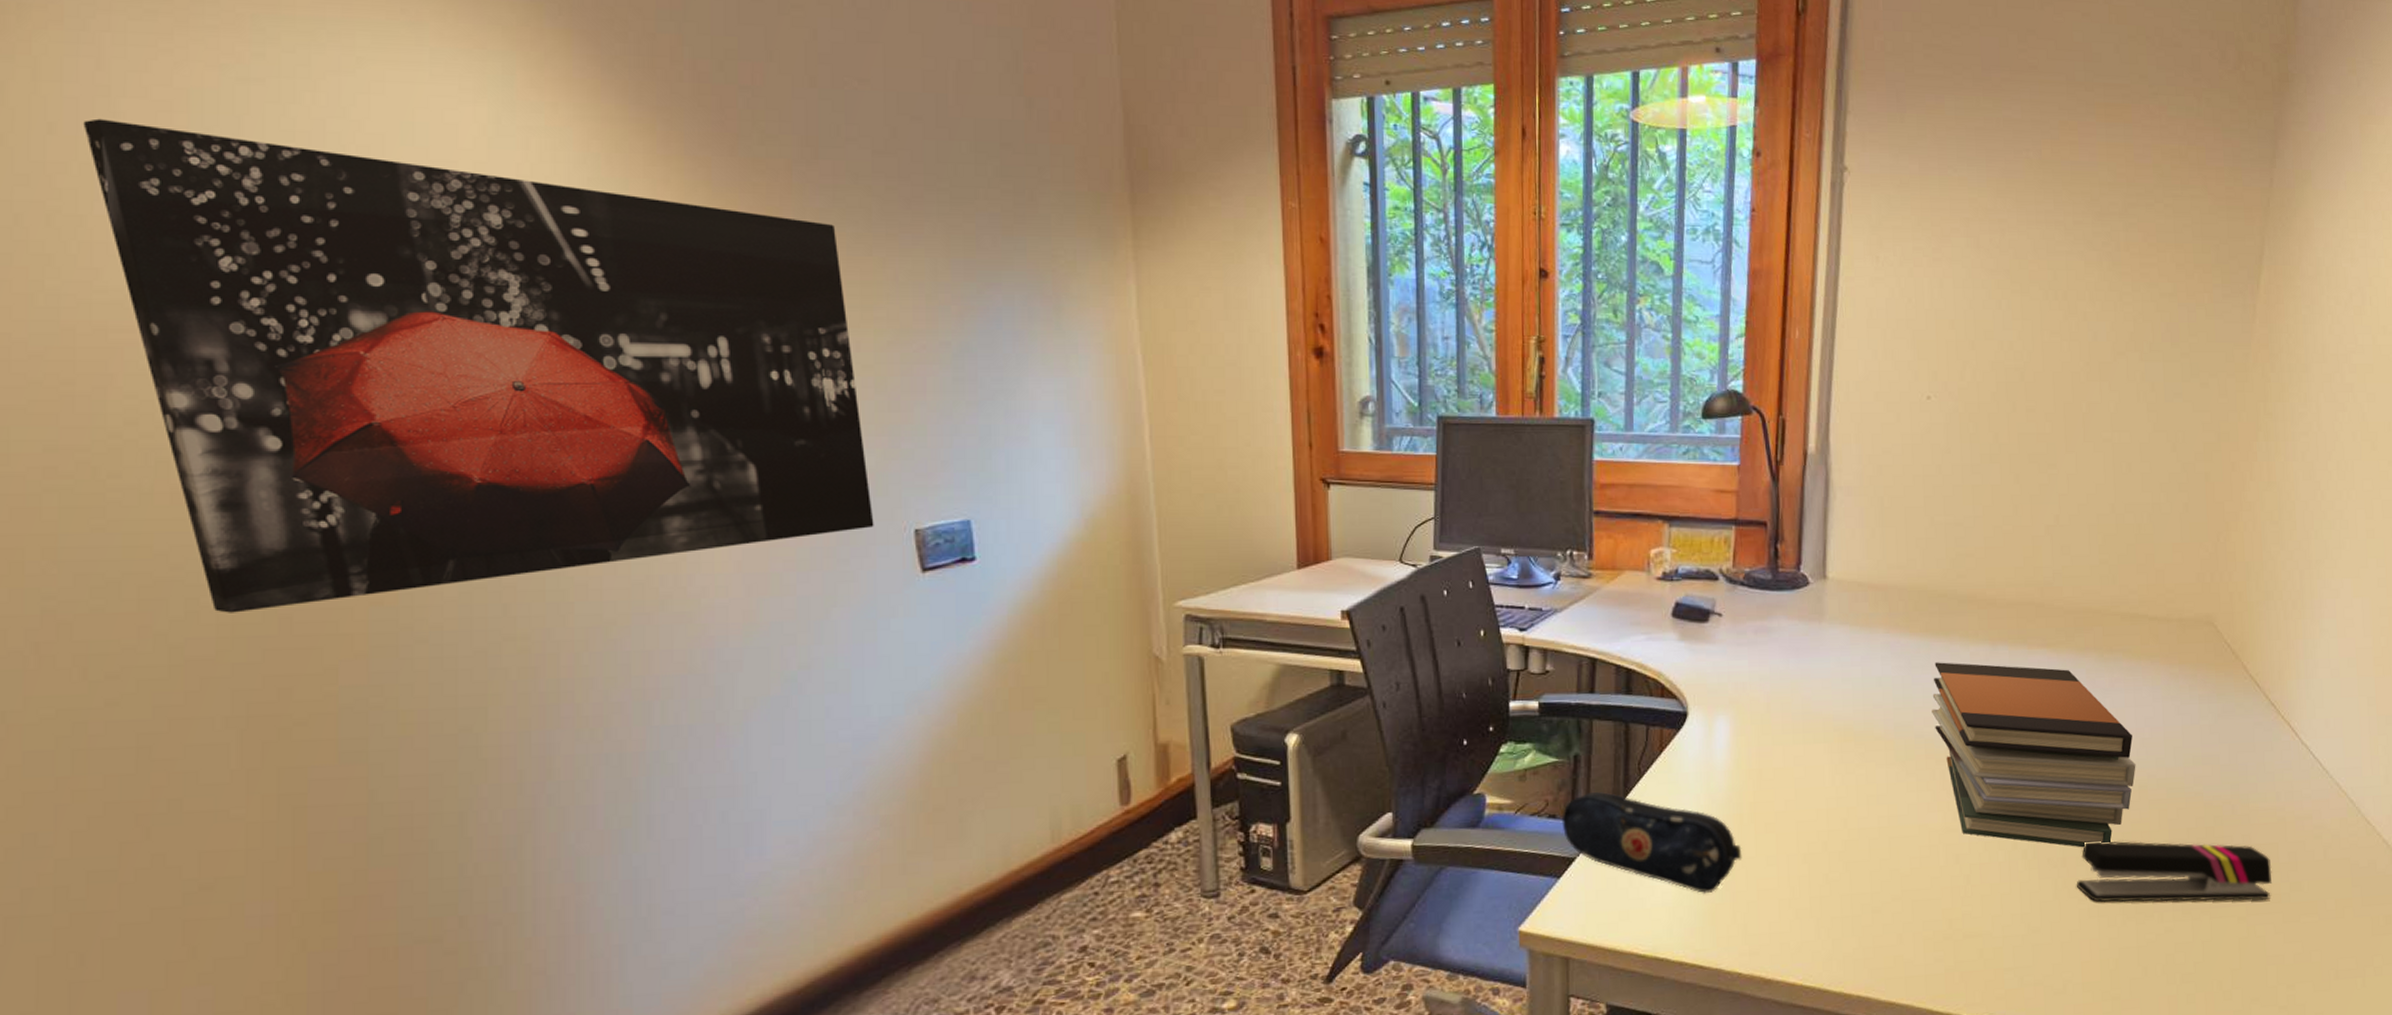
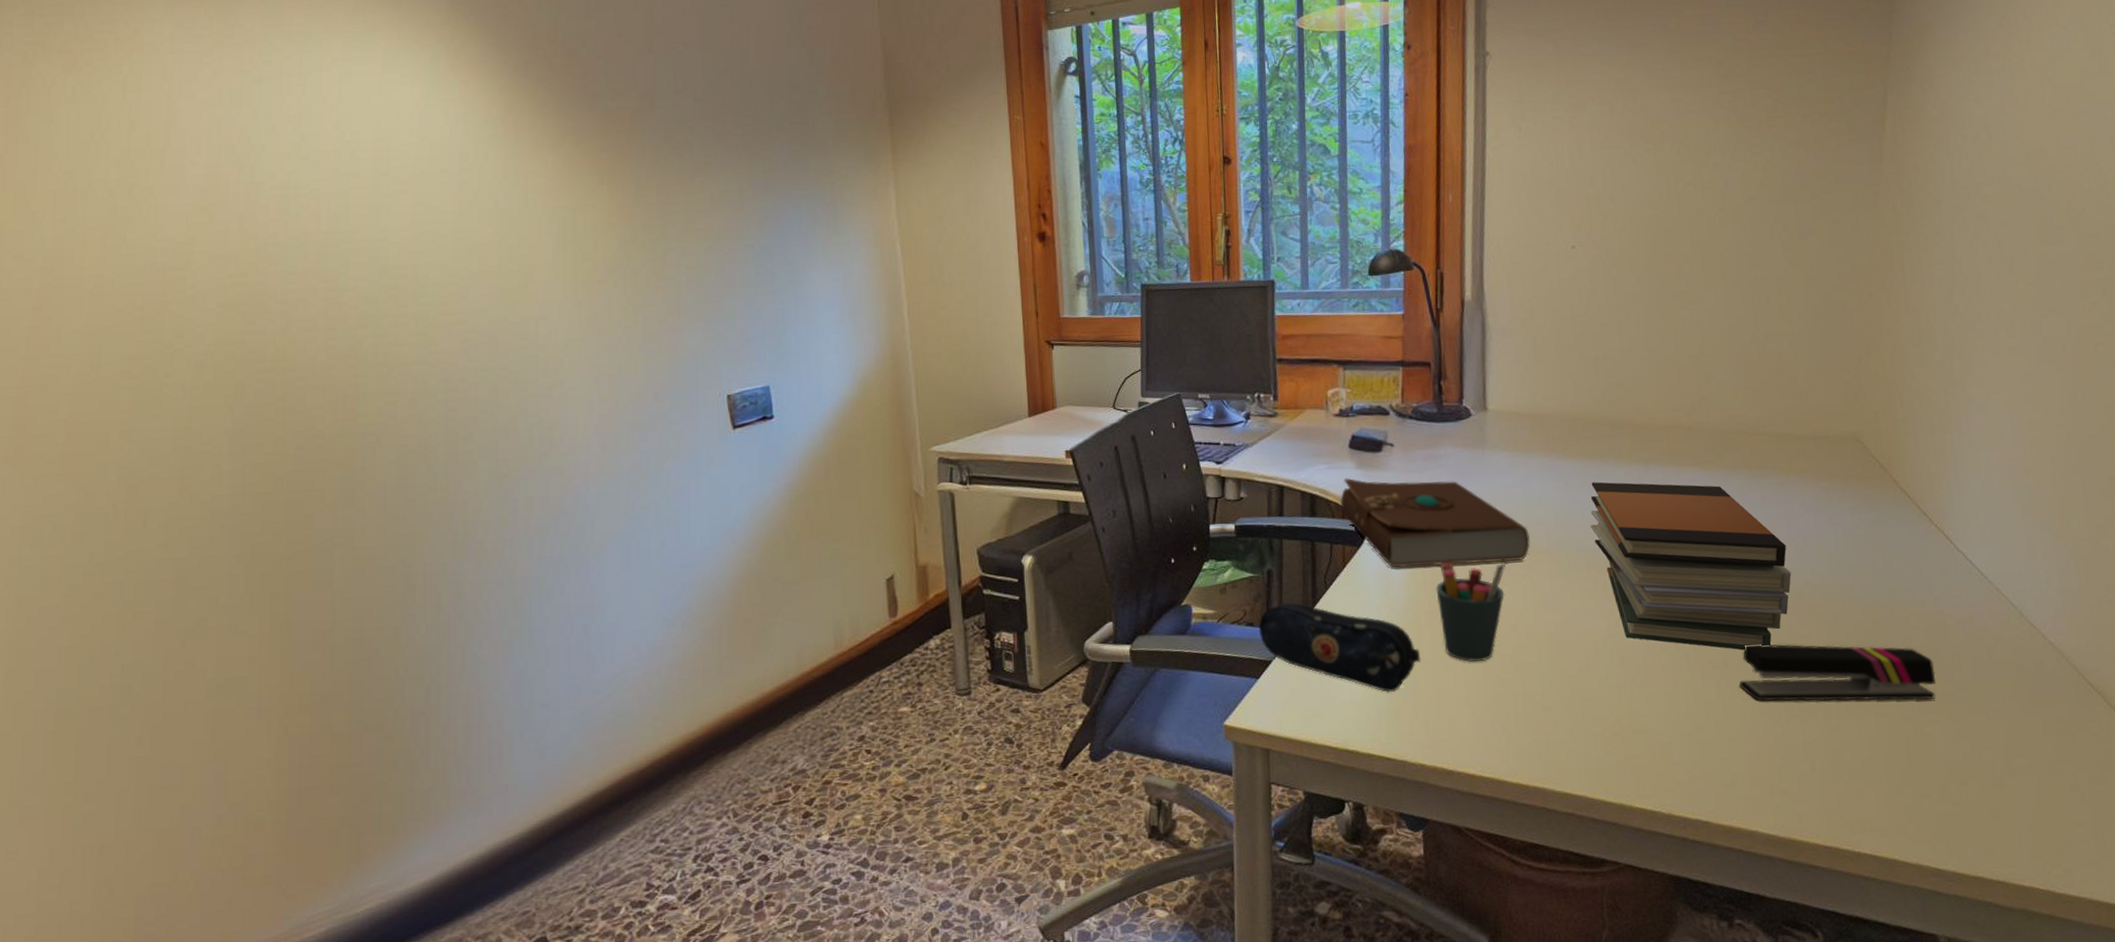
wall art: present [83,118,874,613] -> none [153,116,697,476]
book: none [1659,651,1866,754] -> present [1340,478,1530,568]
pen holder: none [1762,748,1839,860] -> present [1436,562,1506,663]

